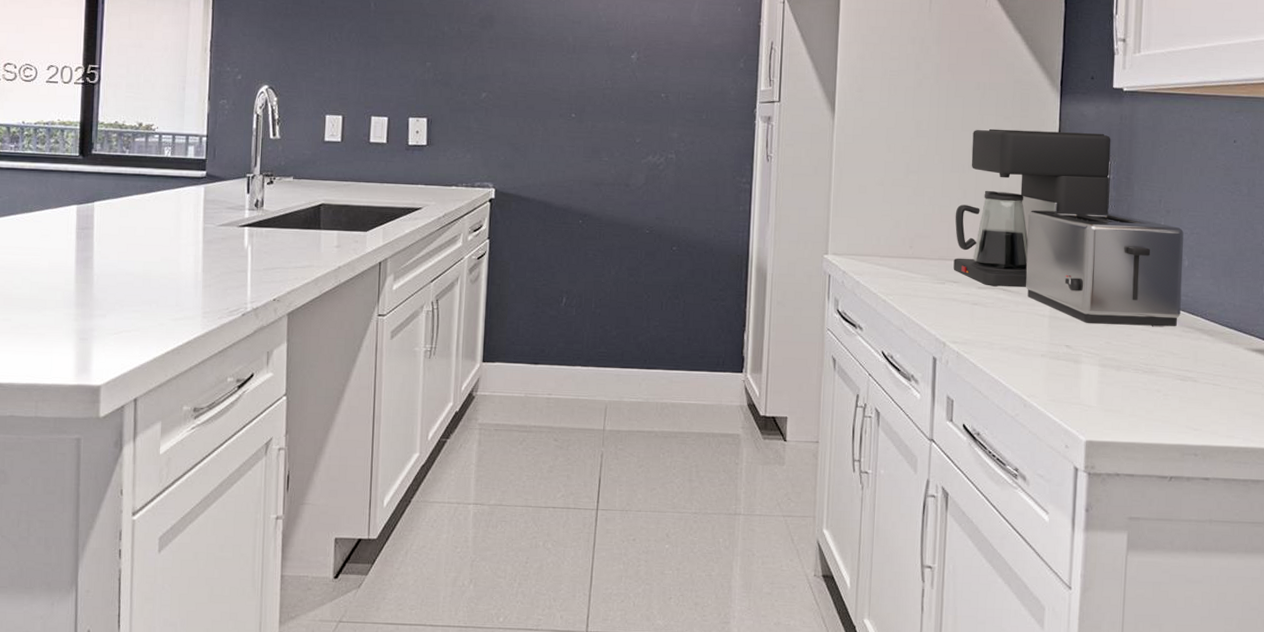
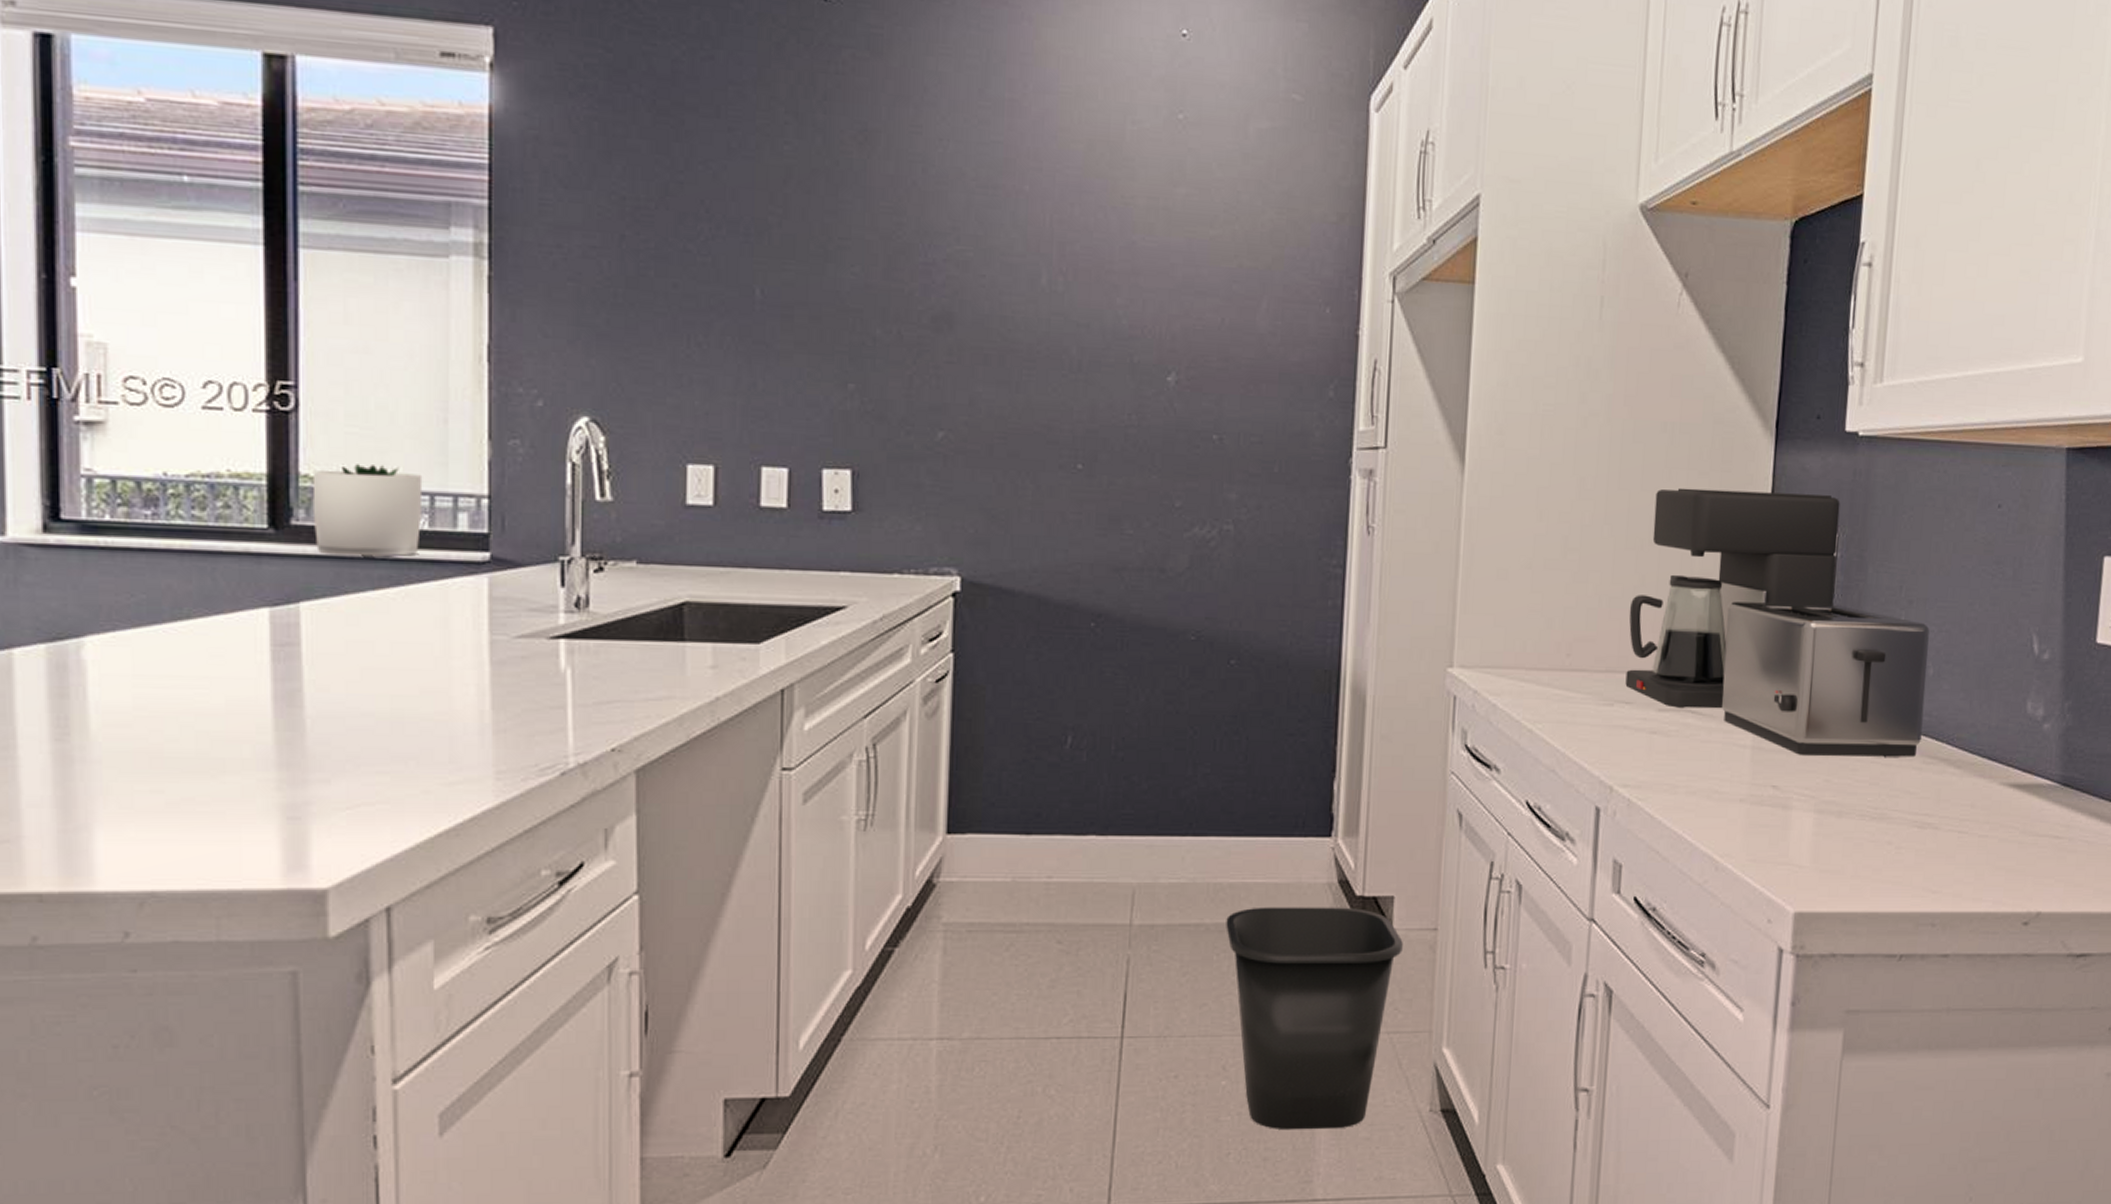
planter: none [104,116,169,174] -> present [312,464,423,557]
waste bin: none [669,421,794,584] -> present [1226,907,1403,1129]

